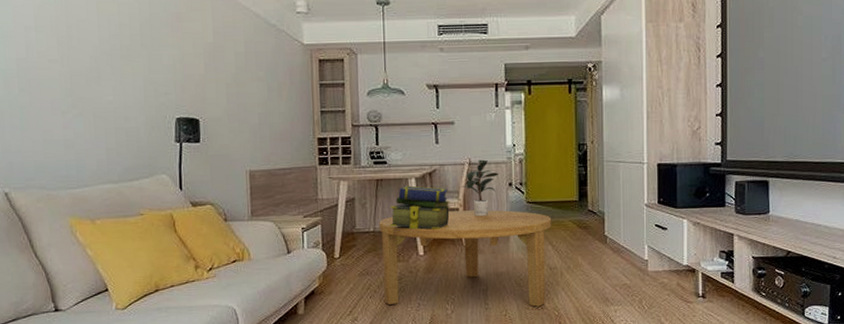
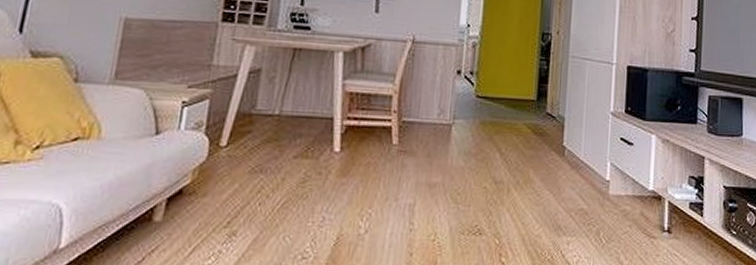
coffee table: present [379,210,552,307] -> none [278,98,504,232]
stack of books: present [390,185,451,230] -> none [302,60,384,121]
potted plant: present [461,159,499,217] -> none [399,38,447,109]

